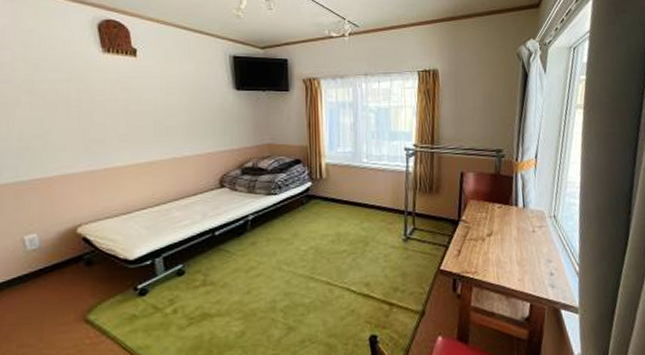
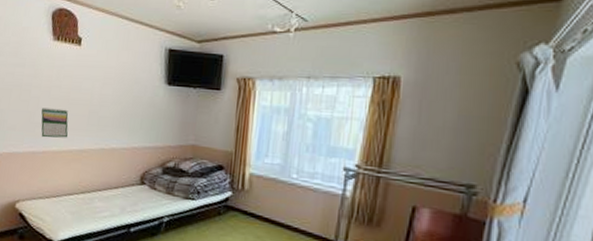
calendar: none [96,122,132,154] -> present [41,108,69,138]

